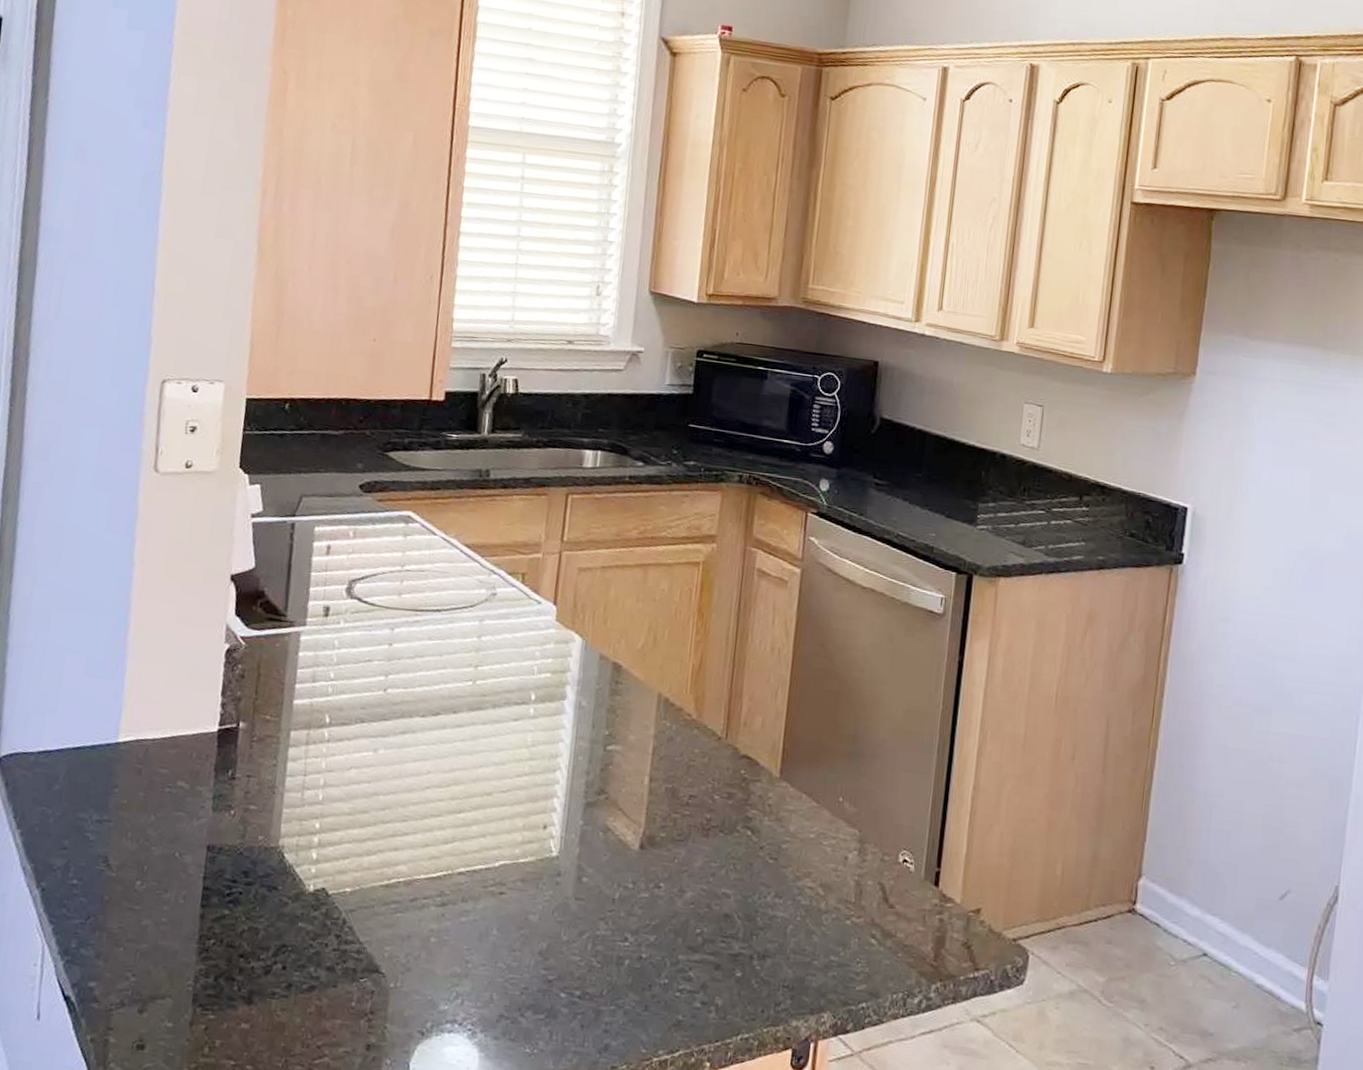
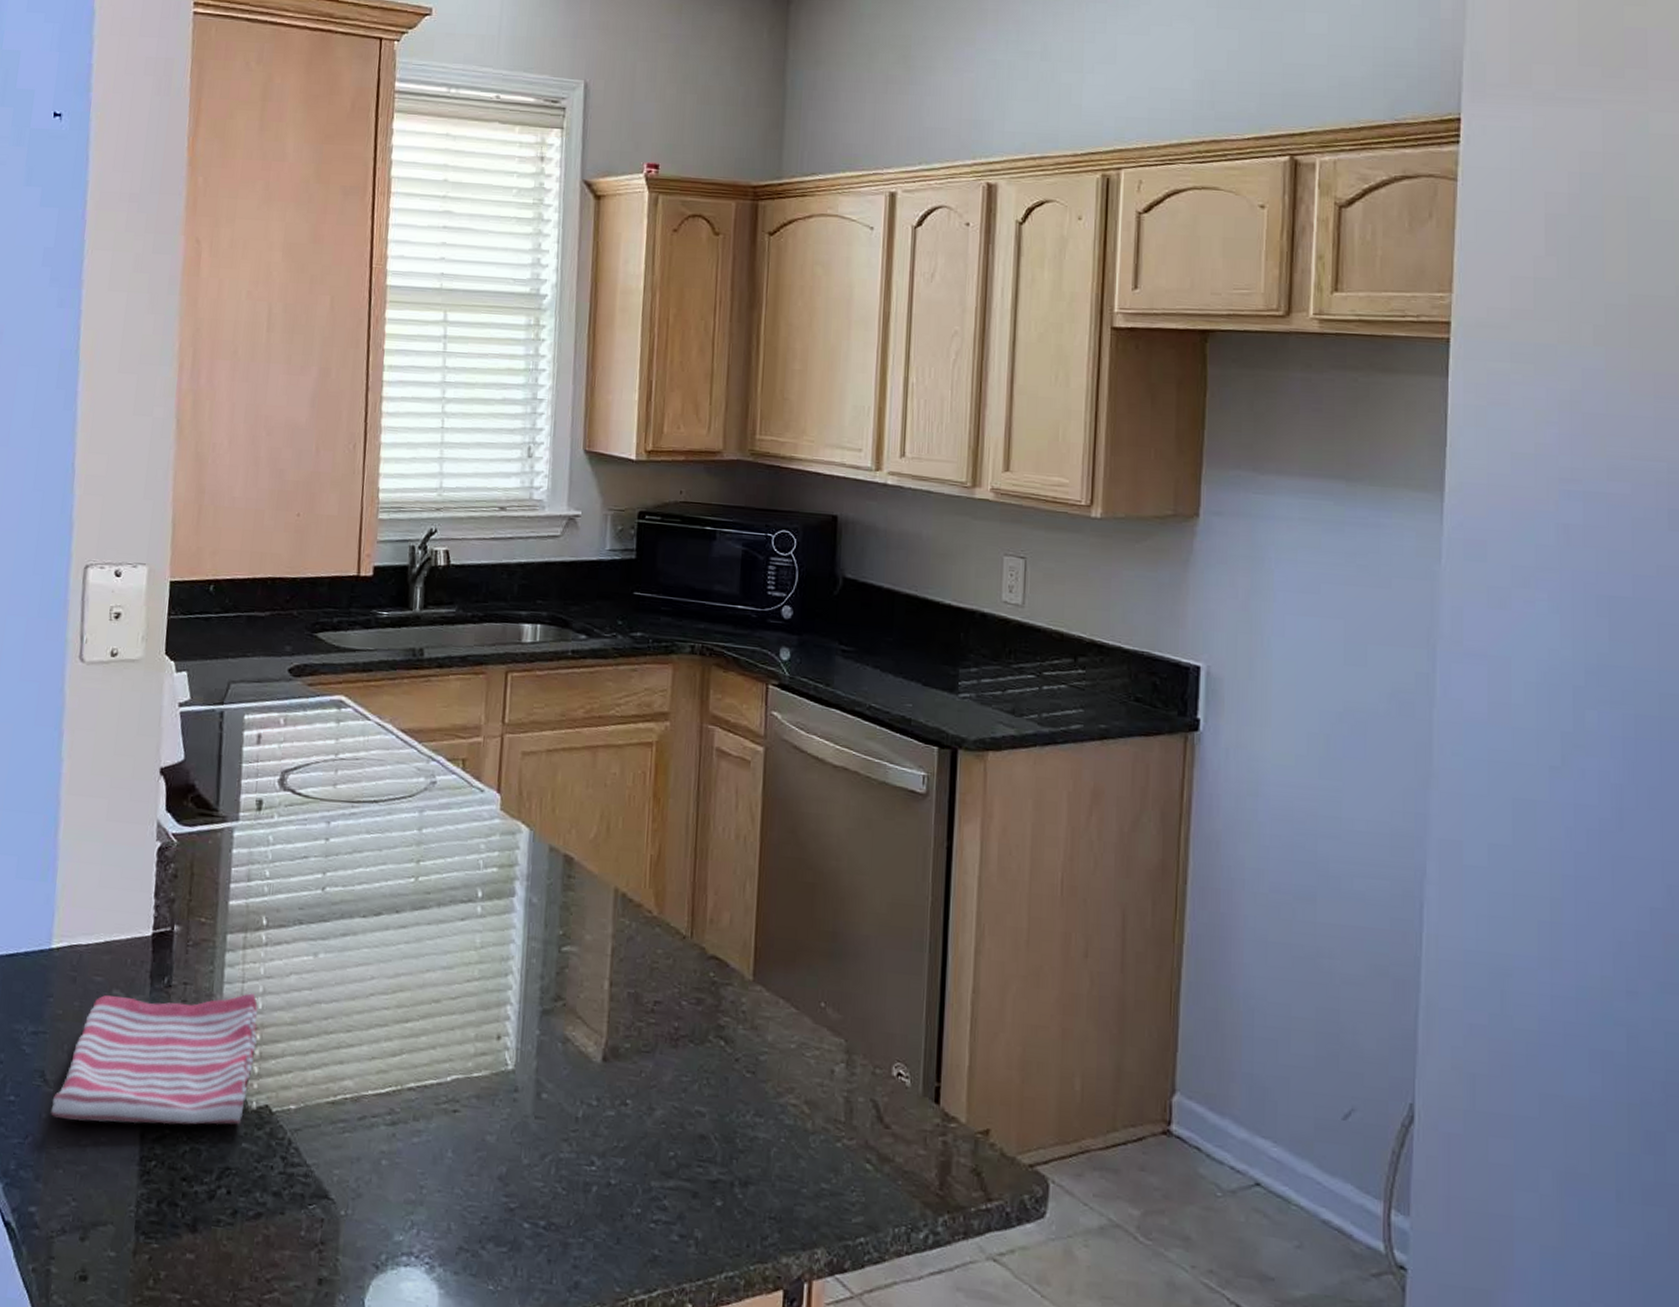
dish towel: none [112,785,318,906] -> present [50,993,258,1125]

